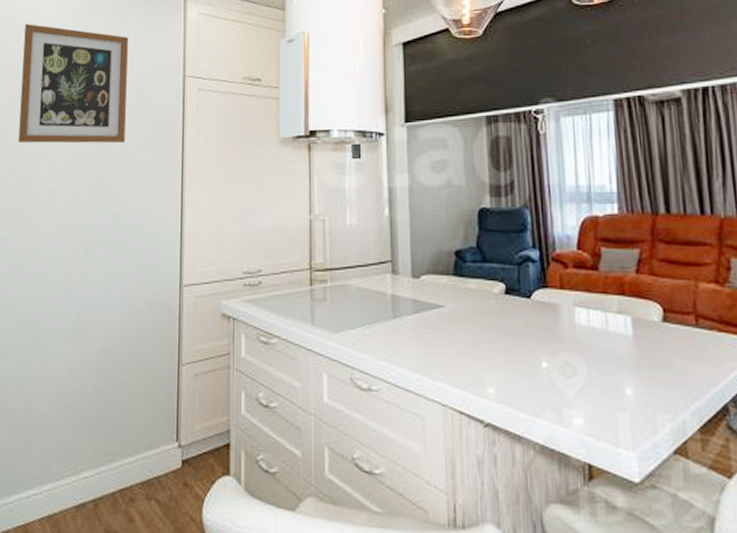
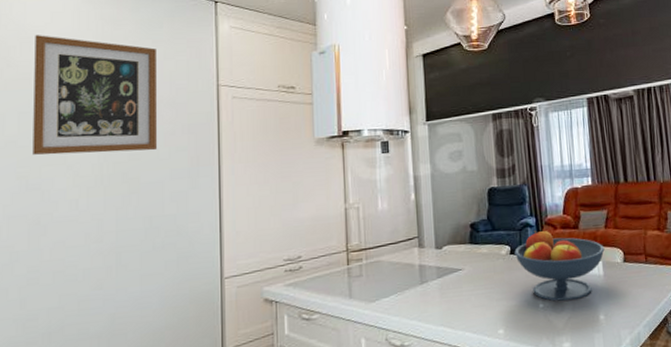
fruit bowl: none [510,267,635,363] -> present [514,231,605,301]

